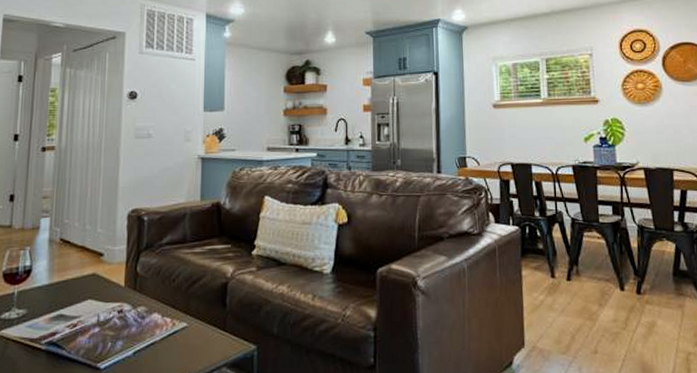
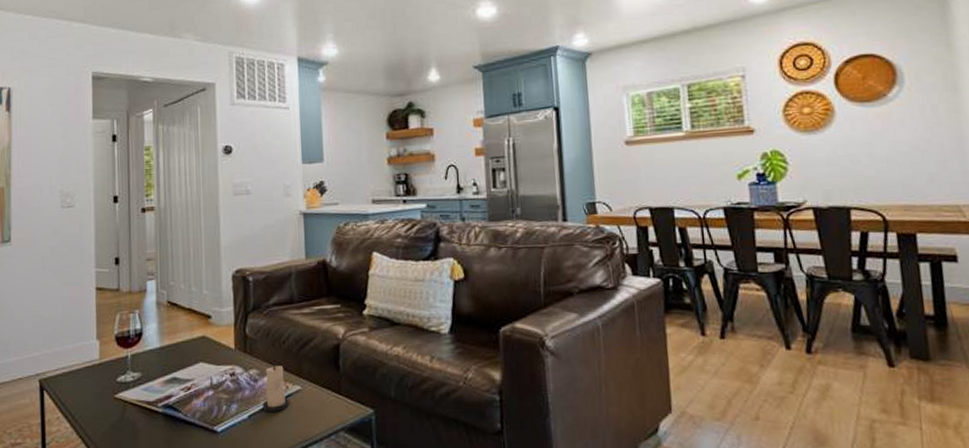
candle: none [148,301,175,349] -> present [262,363,289,412]

